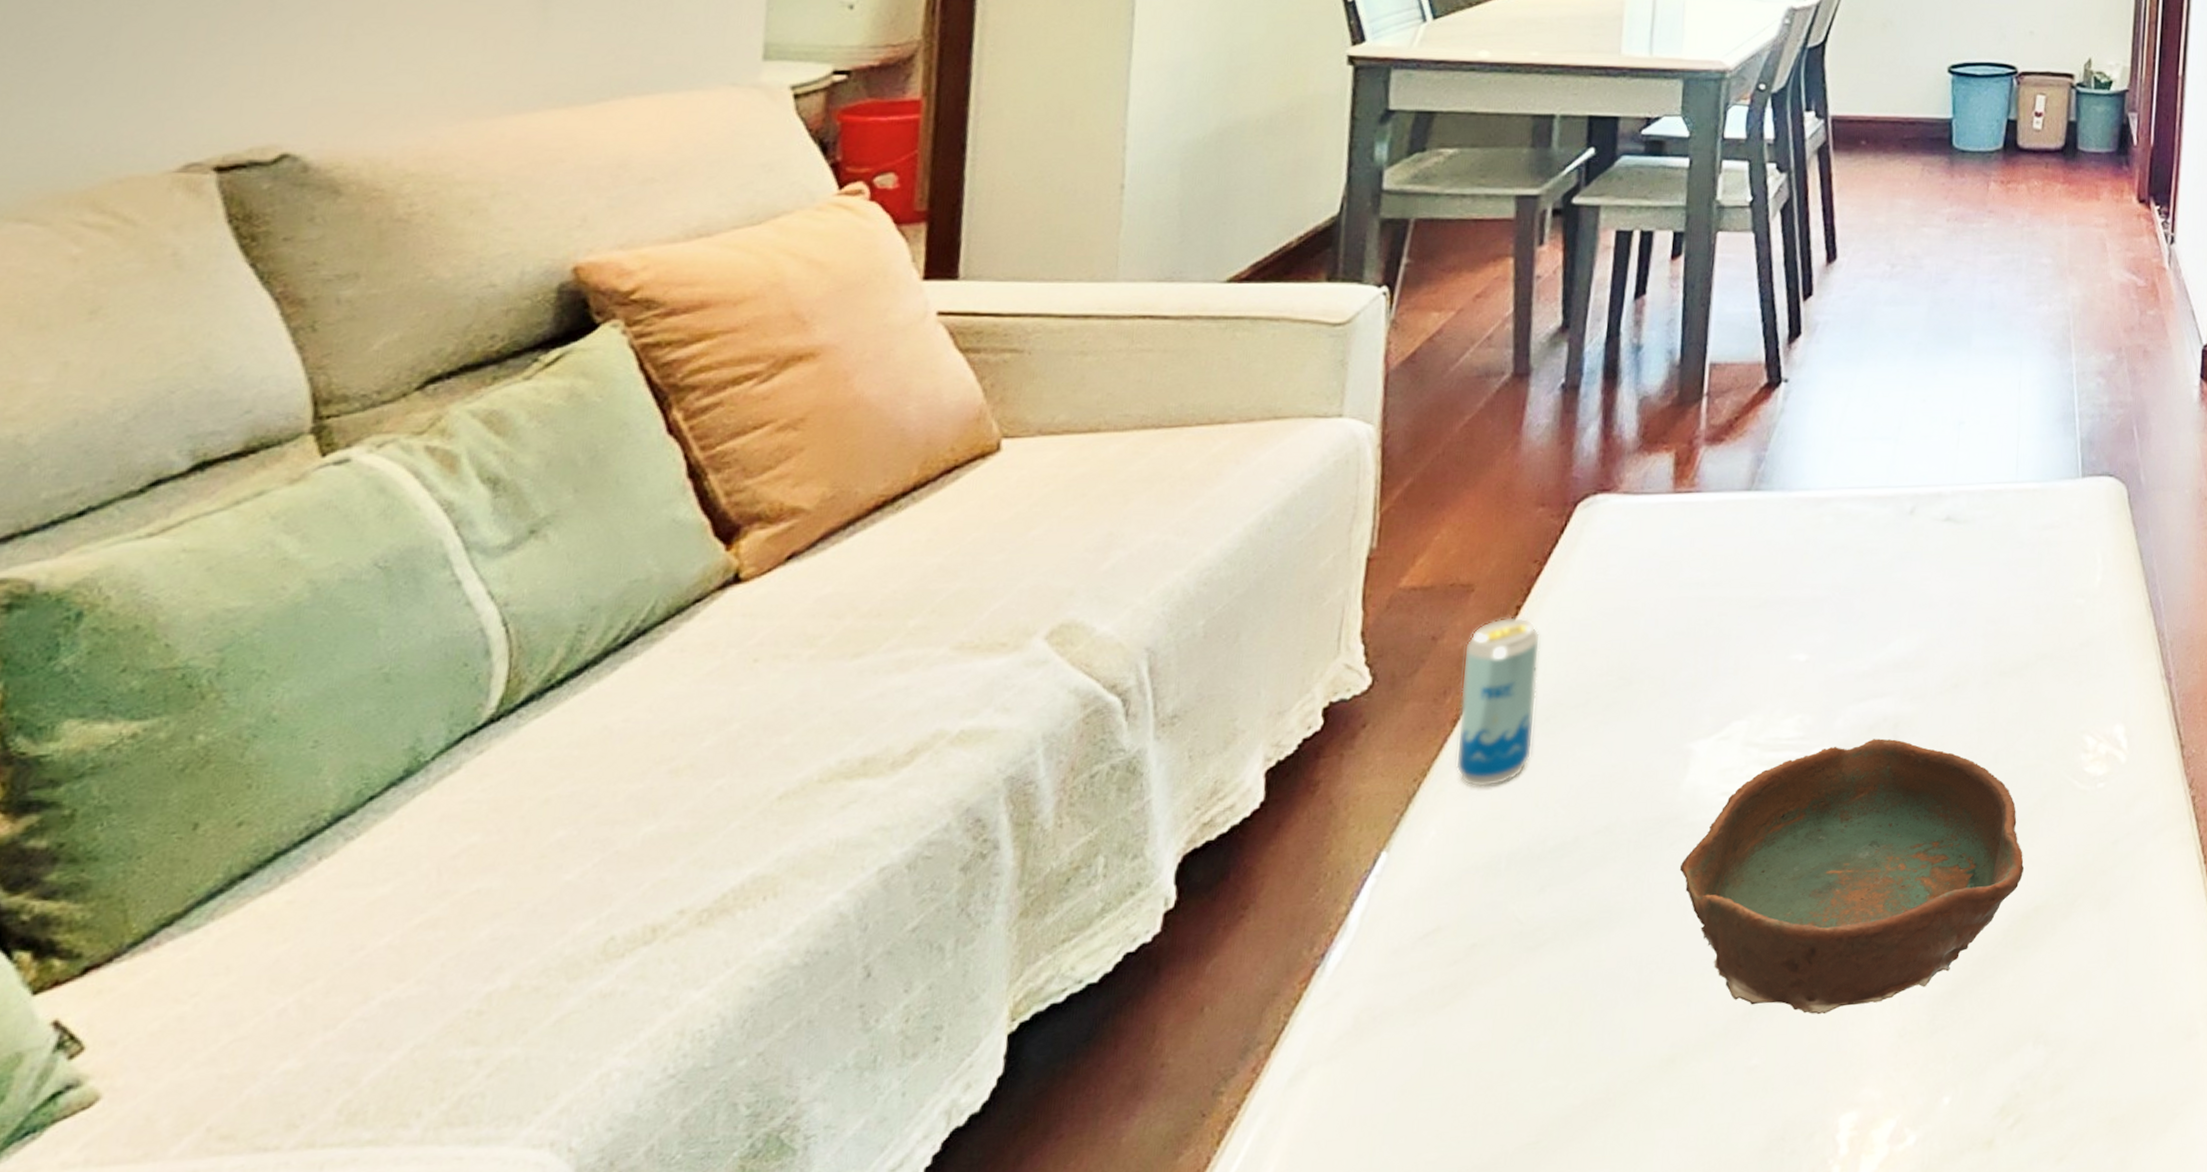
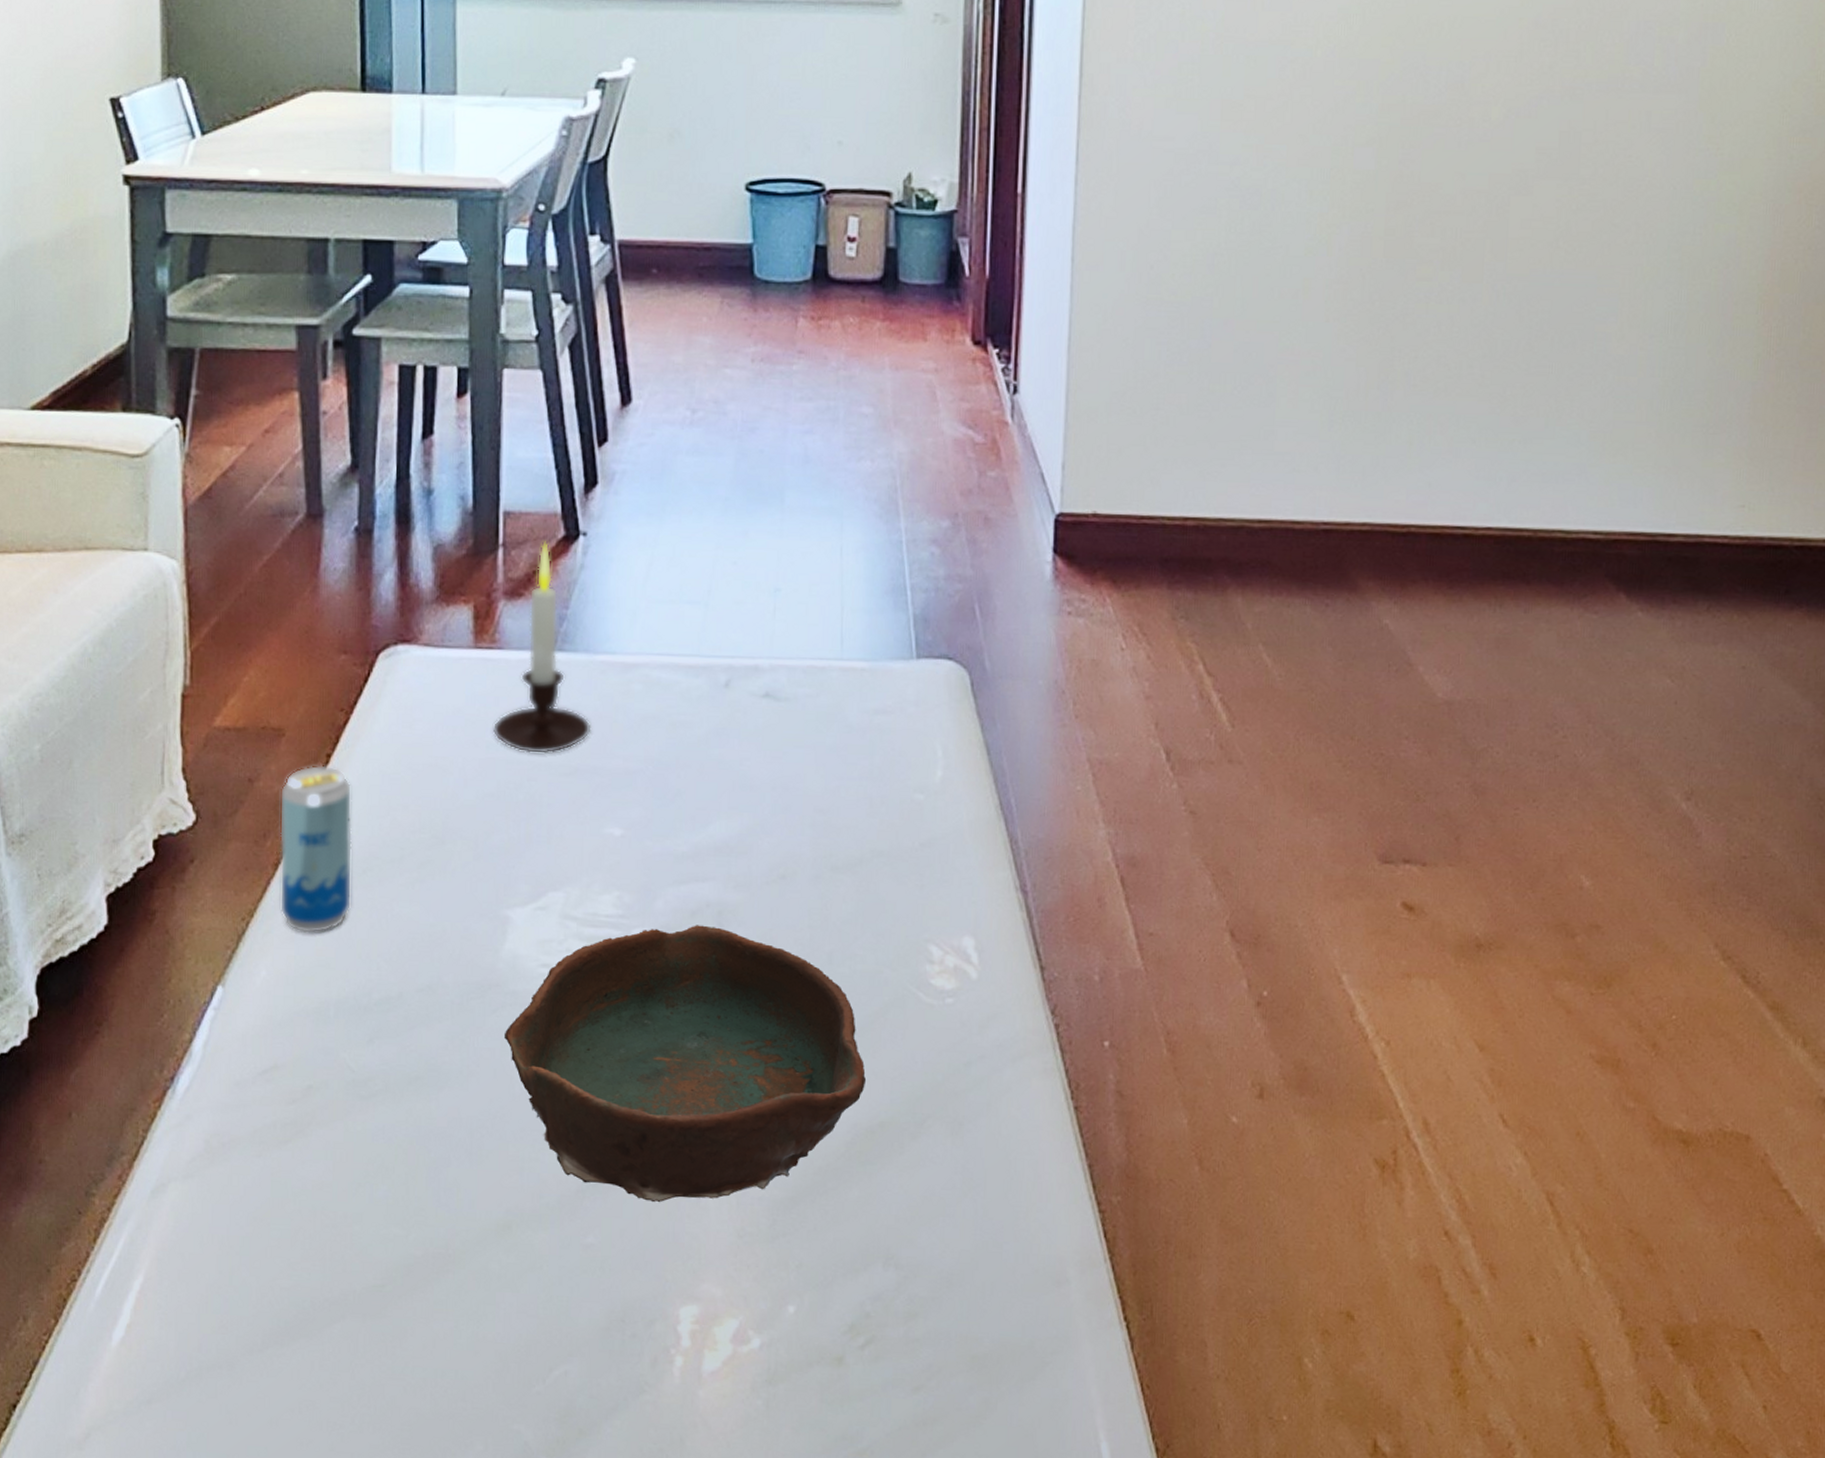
candle: none [1686,389,1783,590] -> present [492,541,591,755]

